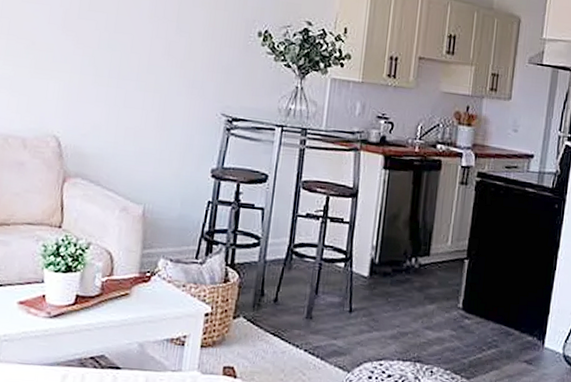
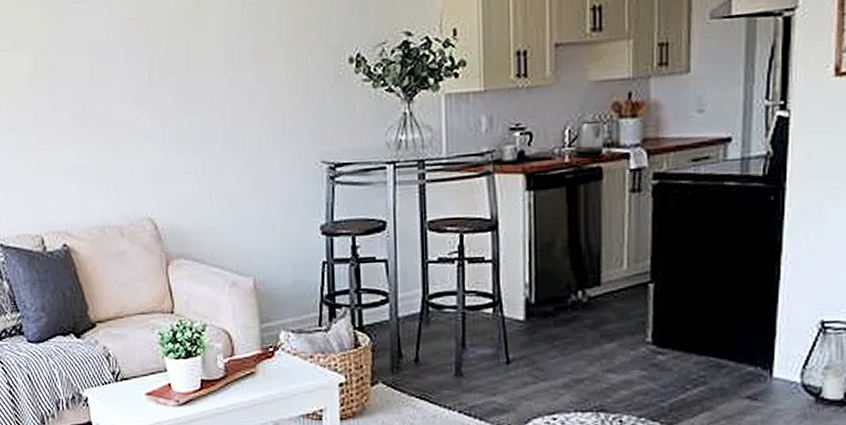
kettle: none [423,121,446,154] -> present [575,119,604,160]

